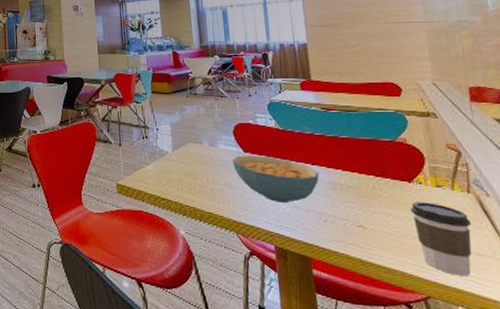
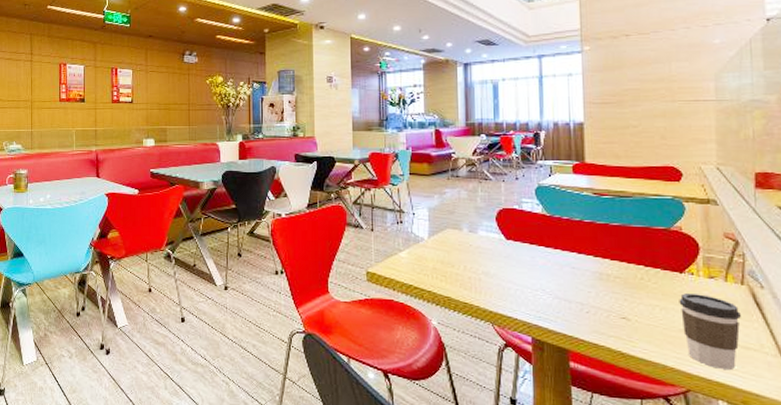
cereal bowl: present [232,155,320,204] -> none [492,243,585,294]

